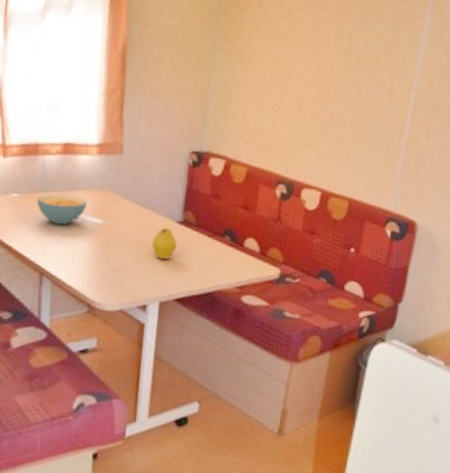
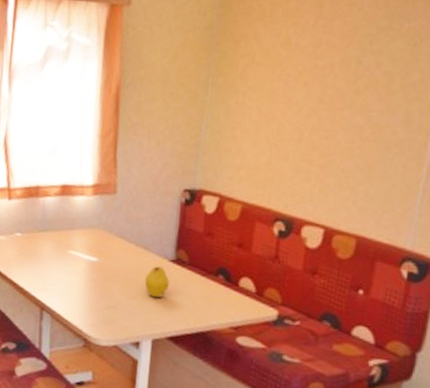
cereal bowl: present [37,193,88,225] -> none [38,232,84,263]

